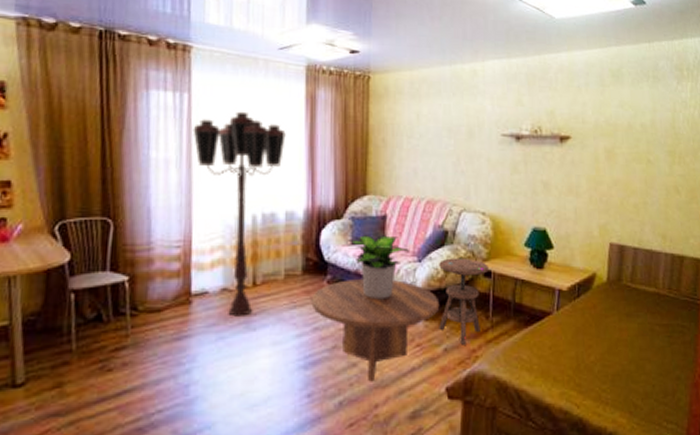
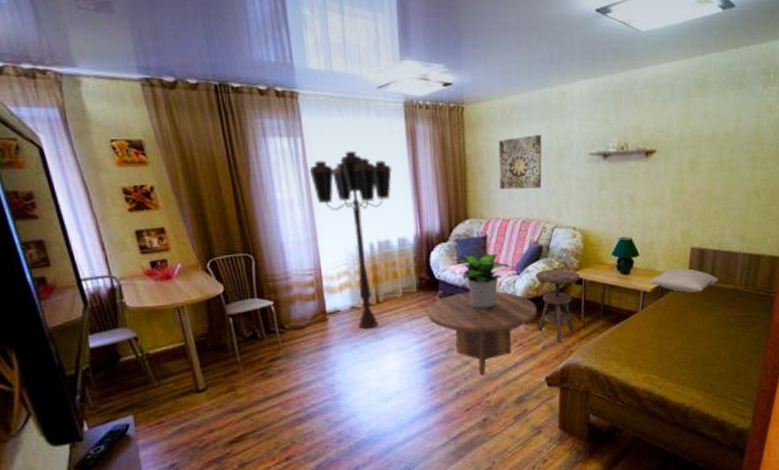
wall art: none [404,111,452,167] -> present [498,135,542,190]
pillow: none [564,265,640,294] -> present [649,267,718,293]

